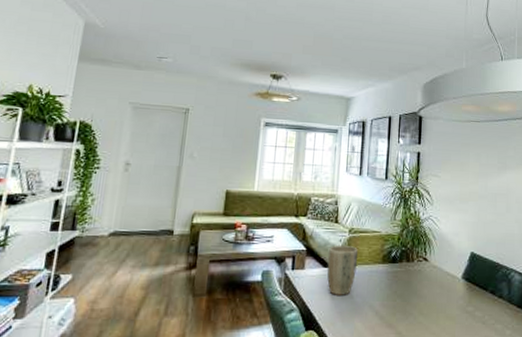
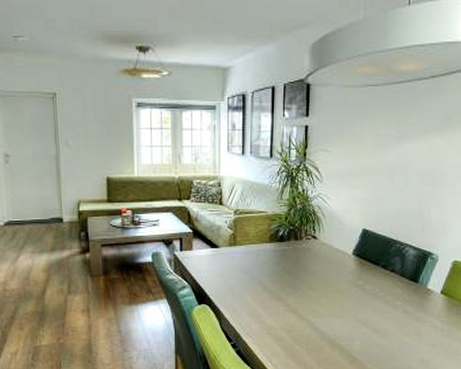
plant pot: present [326,245,358,295] -> none [214,227,244,273]

